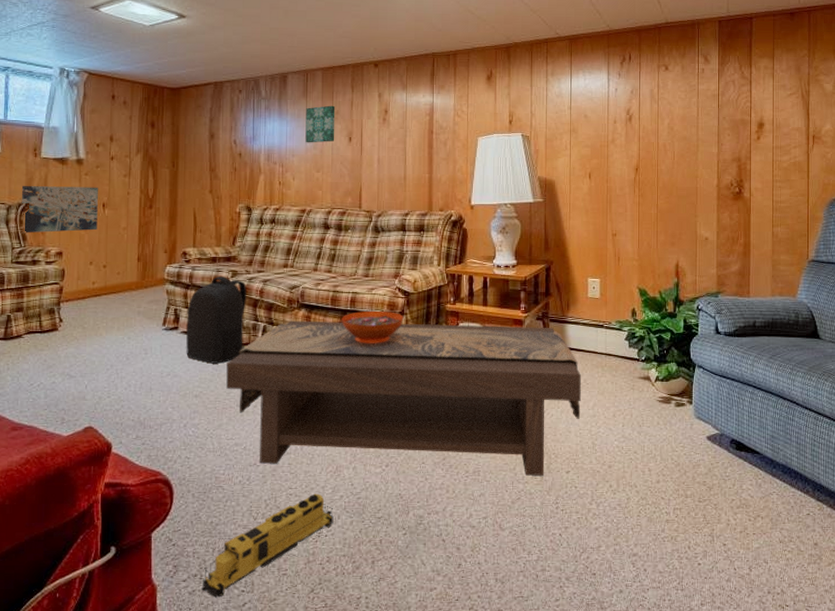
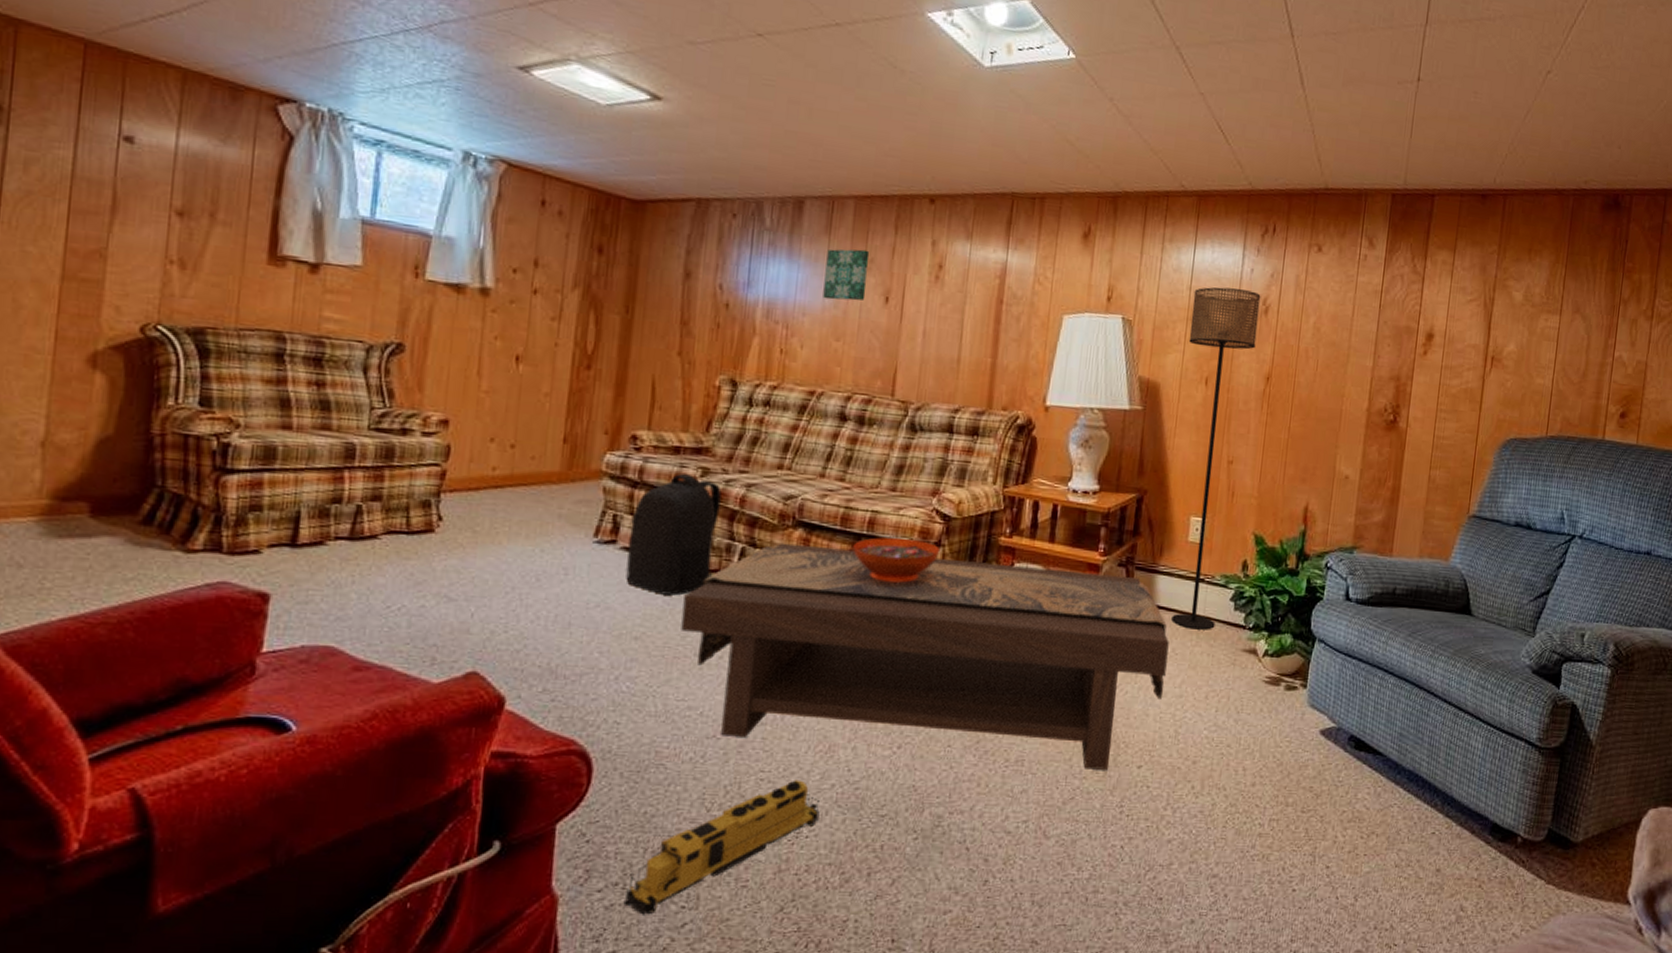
wall art: present [21,186,98,233] -> none [388,319,511,393]
floor lamp: none [573,105,625,364] -> present [1171,287,1261,630]

